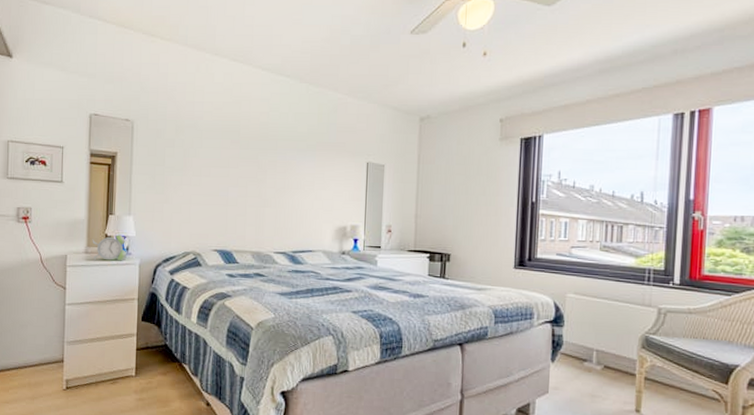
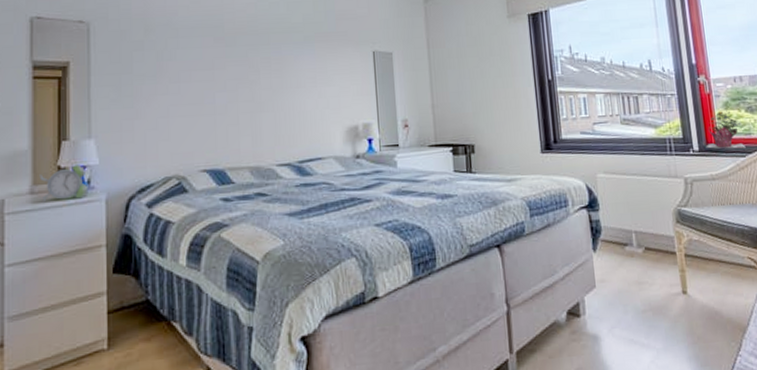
potted flower: none [688,247,735,287] -> present [706,109,747,149]

